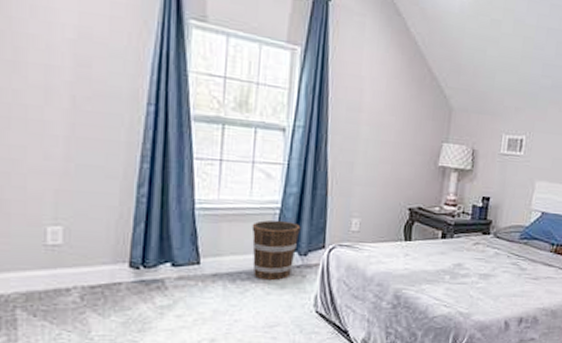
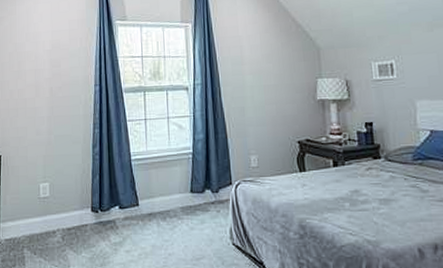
bucket: present [251,220,301,281] -> none [173,163,210,217]

